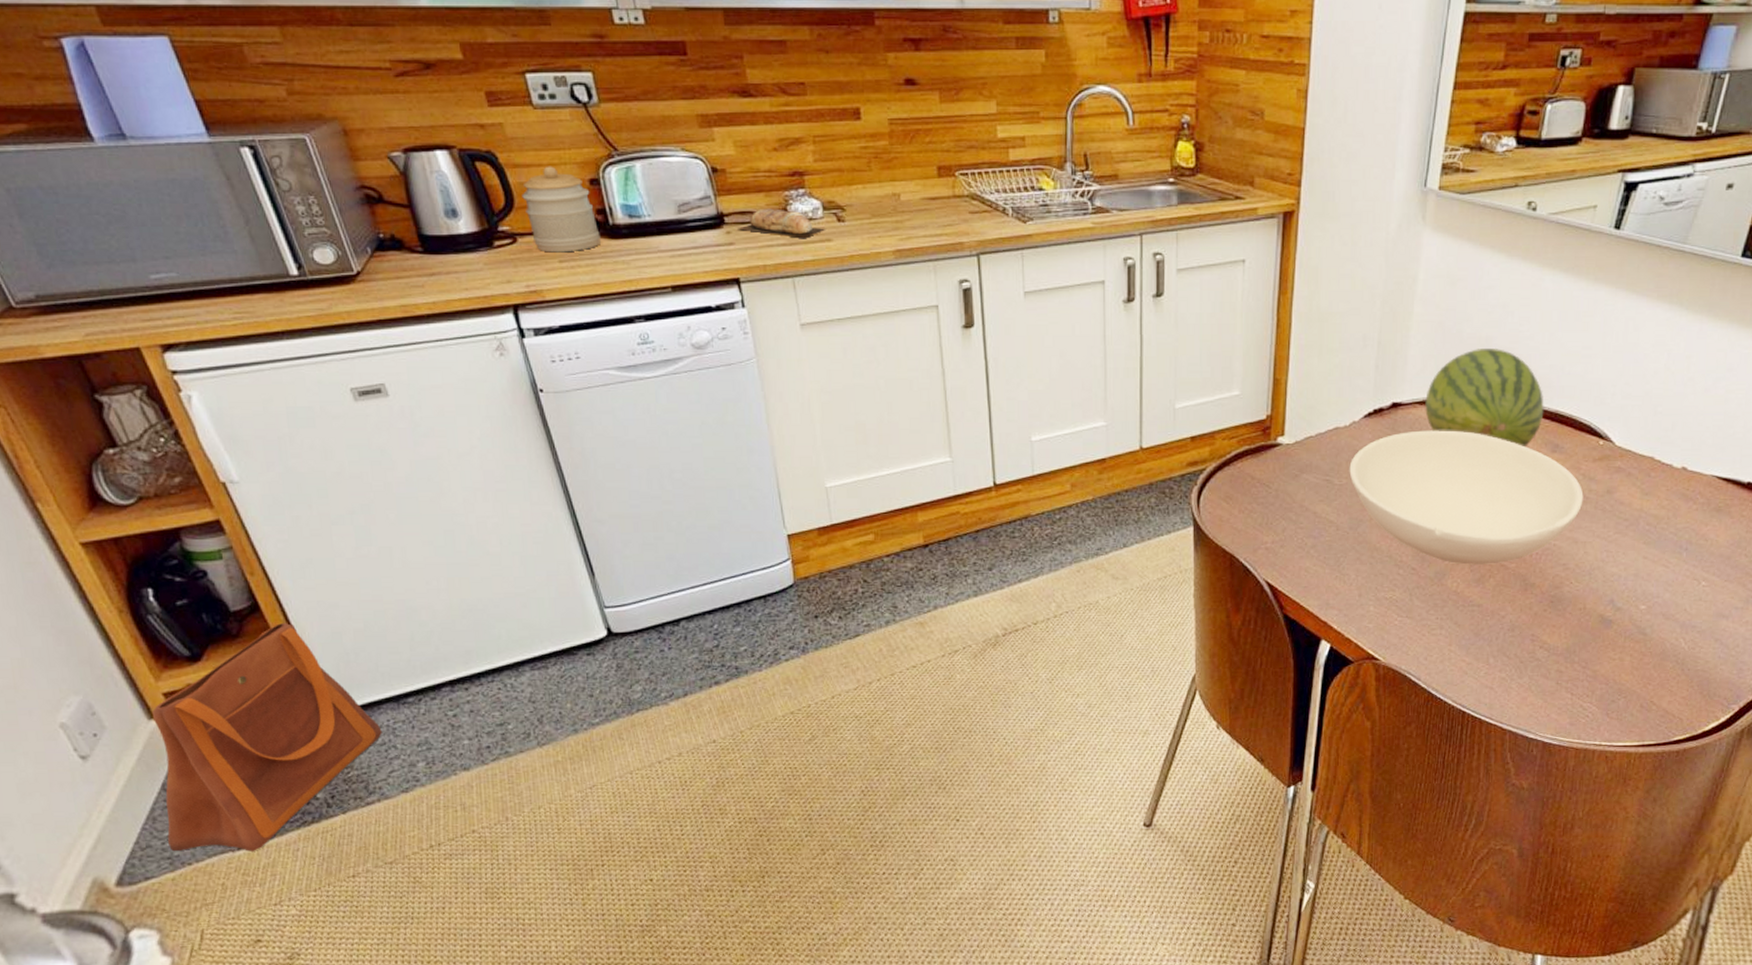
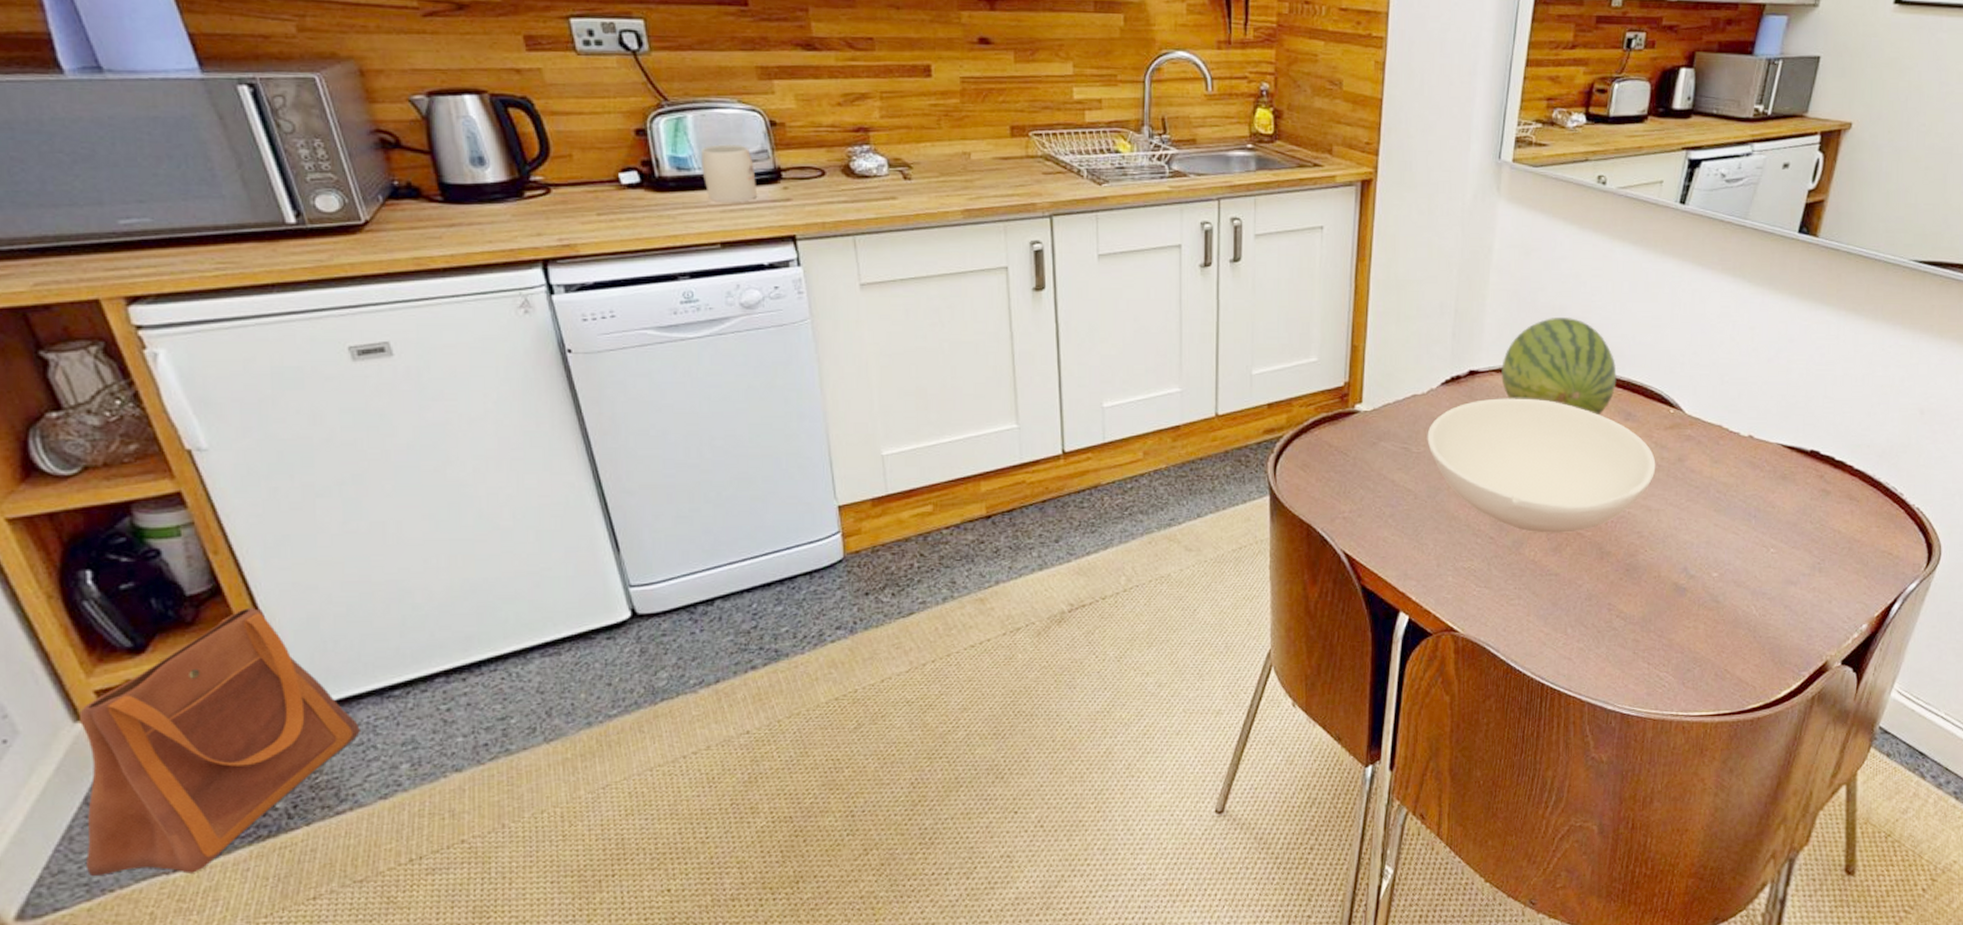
jar: present [522,166,601,253] -> none [559,114,644,205]
mug: none [649,191,703,248] -> present [700,144,758,203]
bread loaf: present [738,208,826,239] -> none [796,164,891,197]

